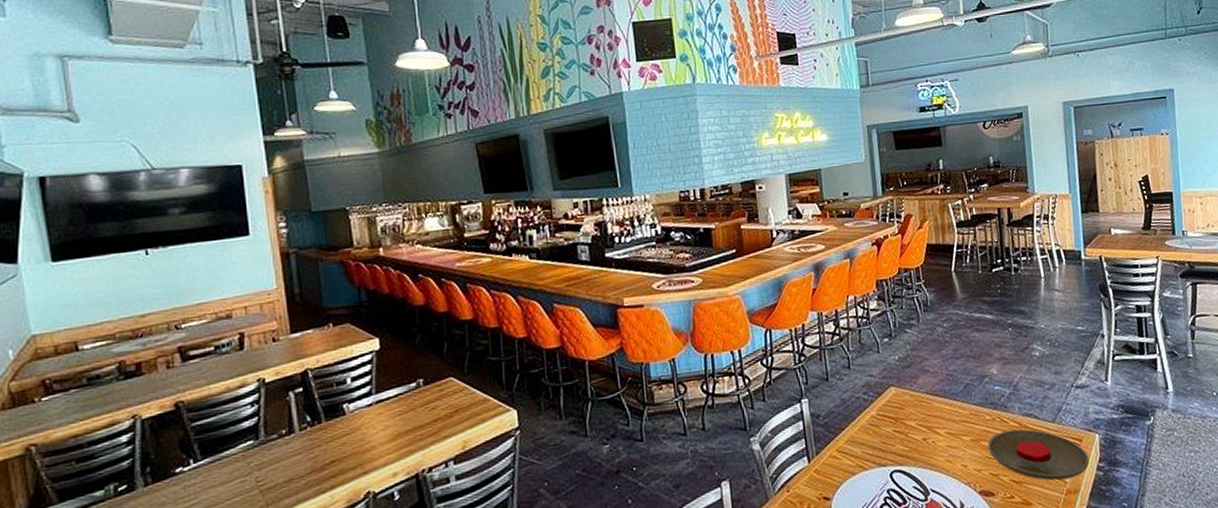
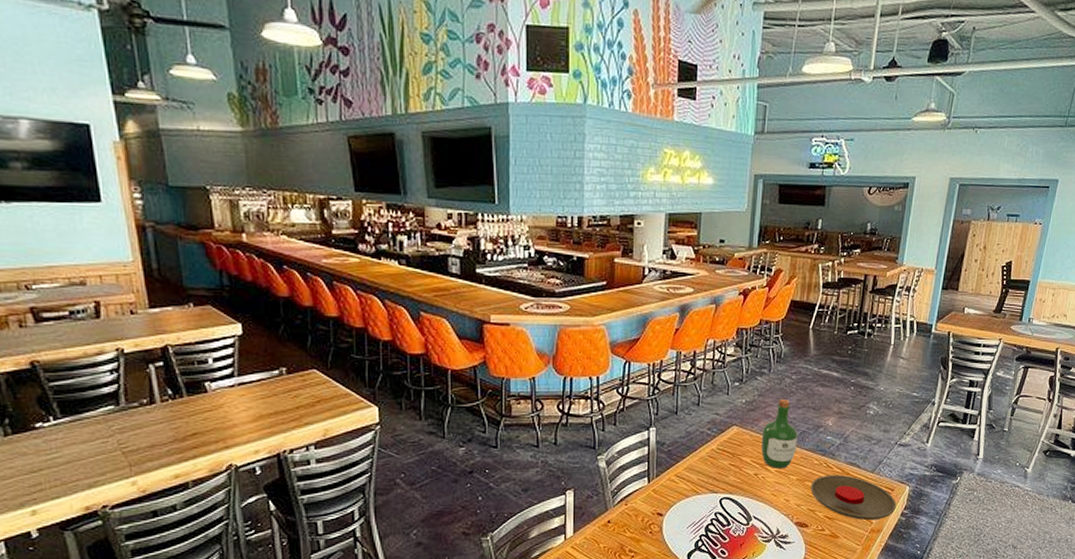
wine bottle: none [922,350,964,431] -> present [761,399,799,469]

